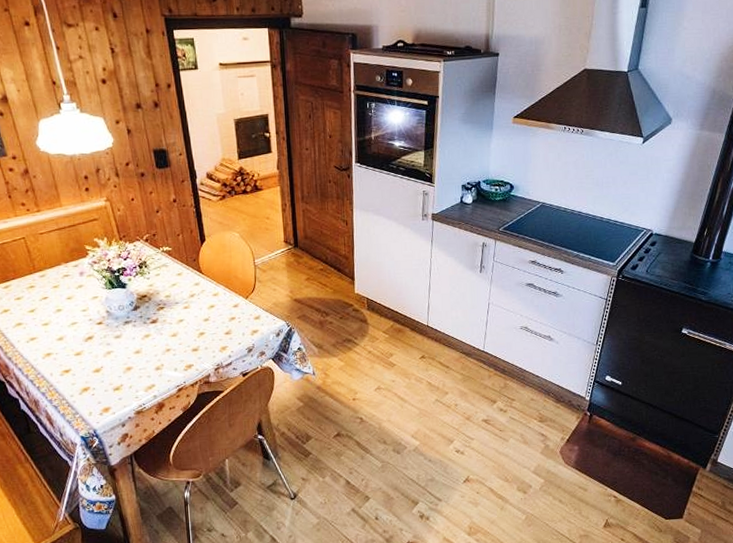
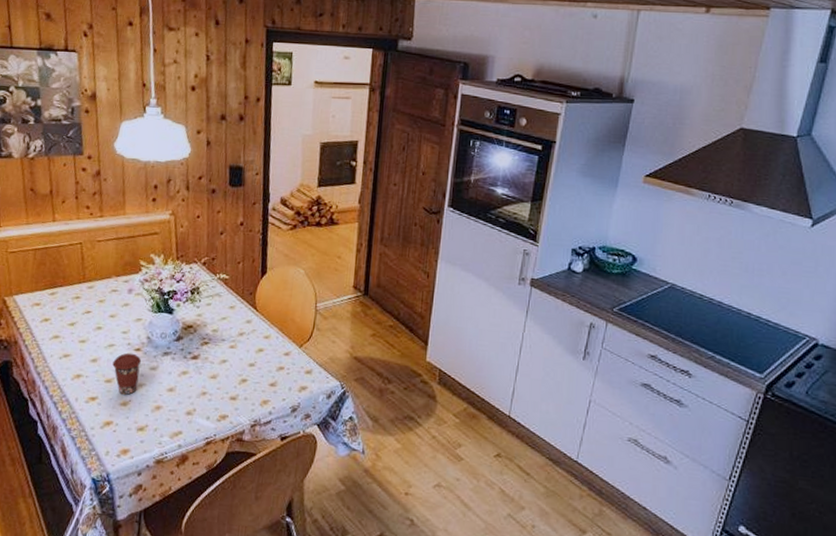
coffee cup: none [78,327,106,364] -> present [112,352,142,396]

